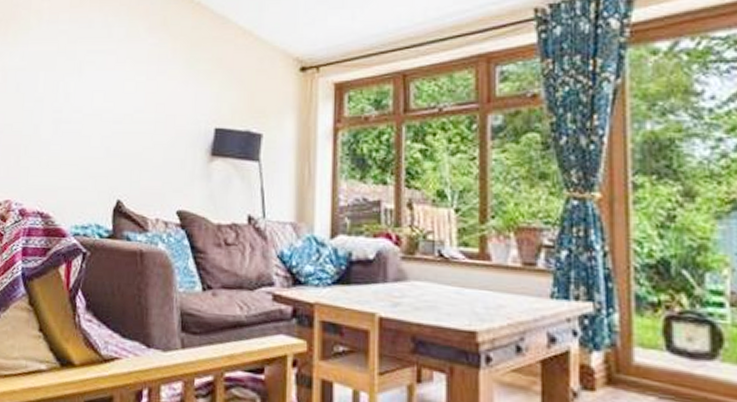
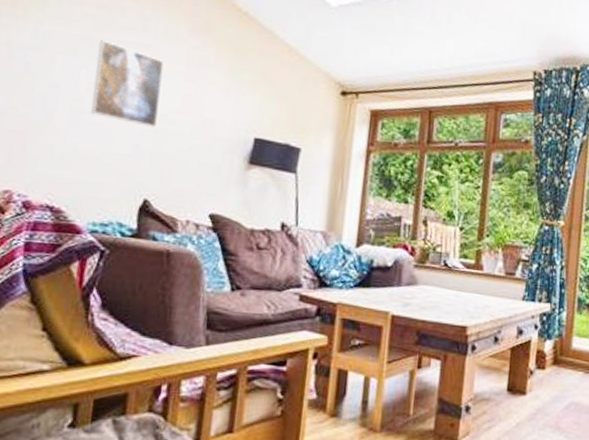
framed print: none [69,52,127,129] -> present [91,40,164,128]

